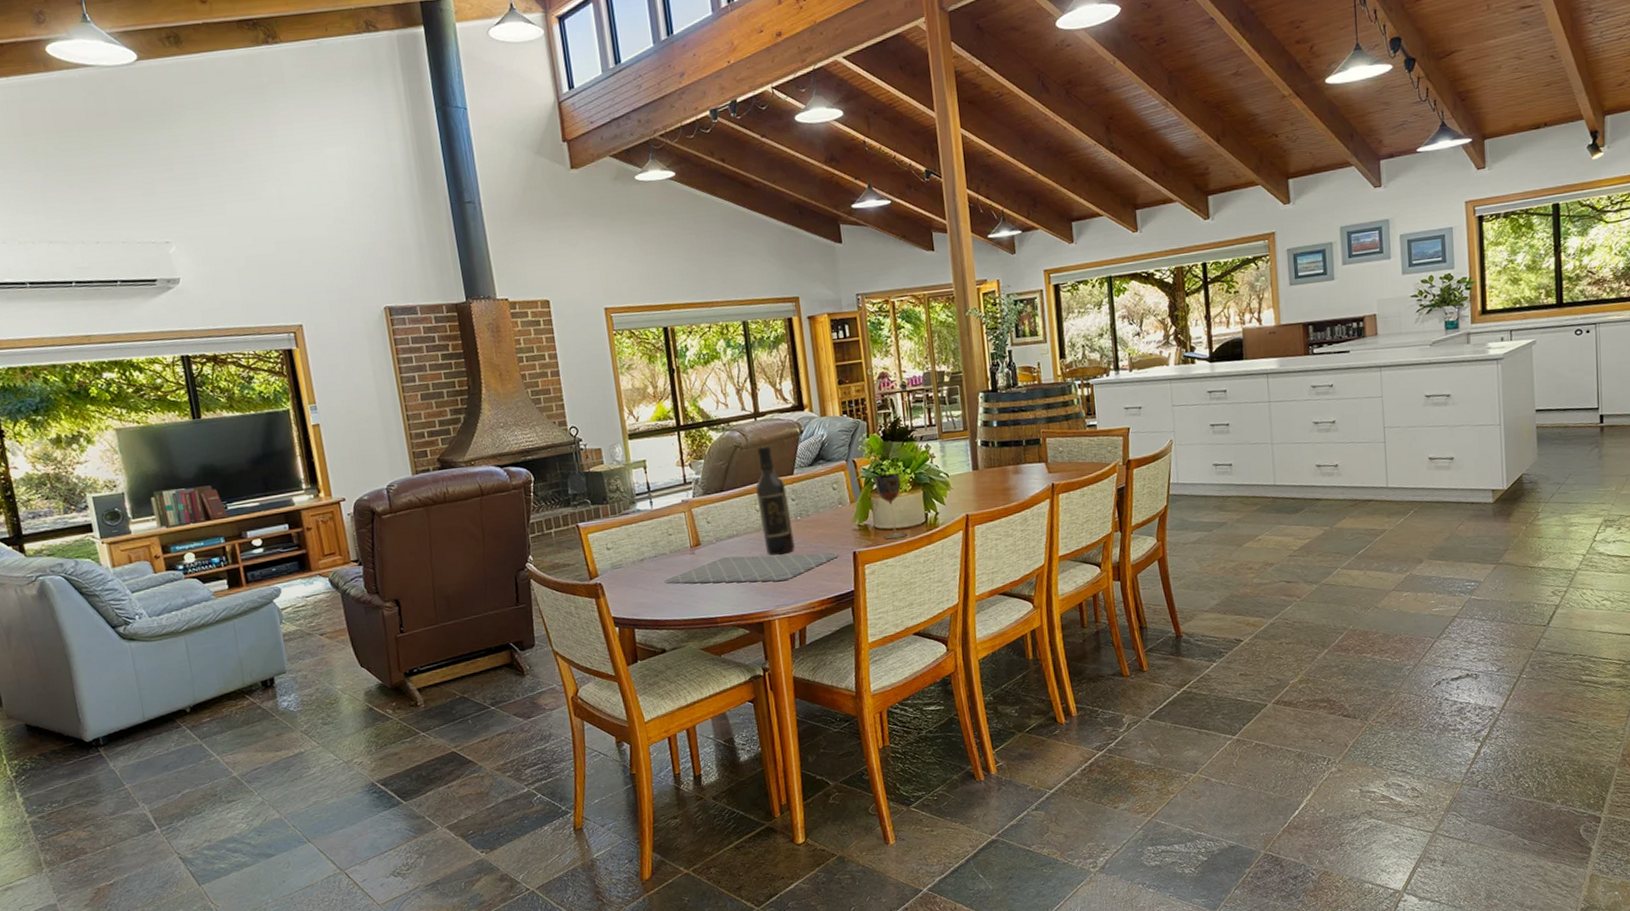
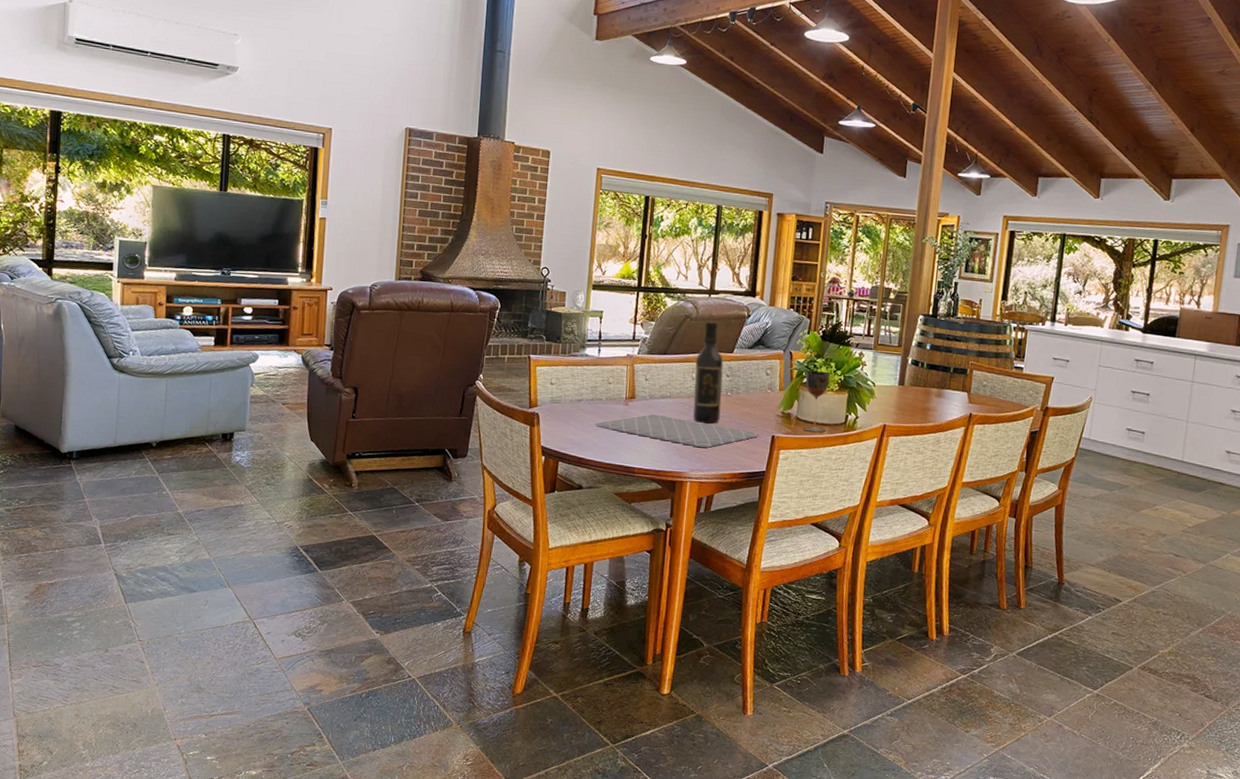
books: present [150,485,229,528] -> none [166,246,230,284]

